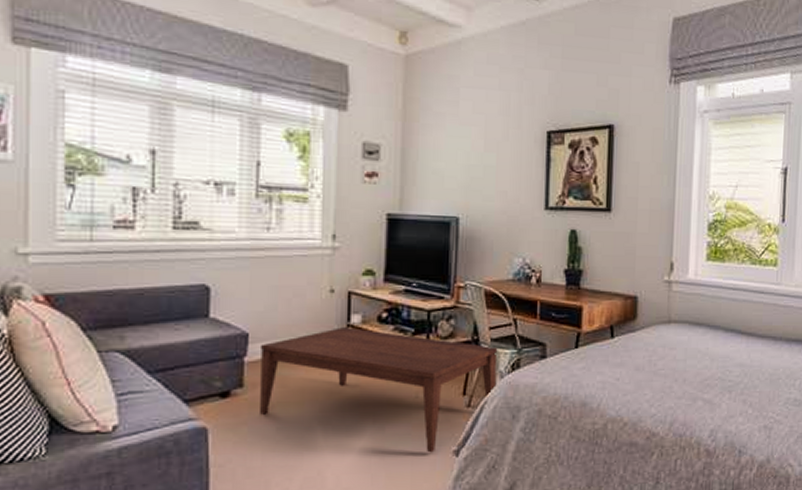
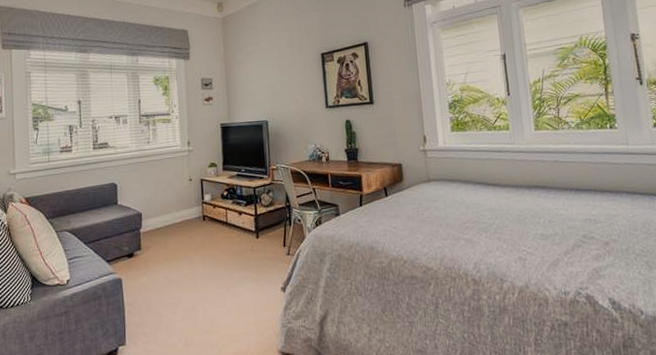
coffee table: present [259,327,498,453] -> none [149,204,305,290]

